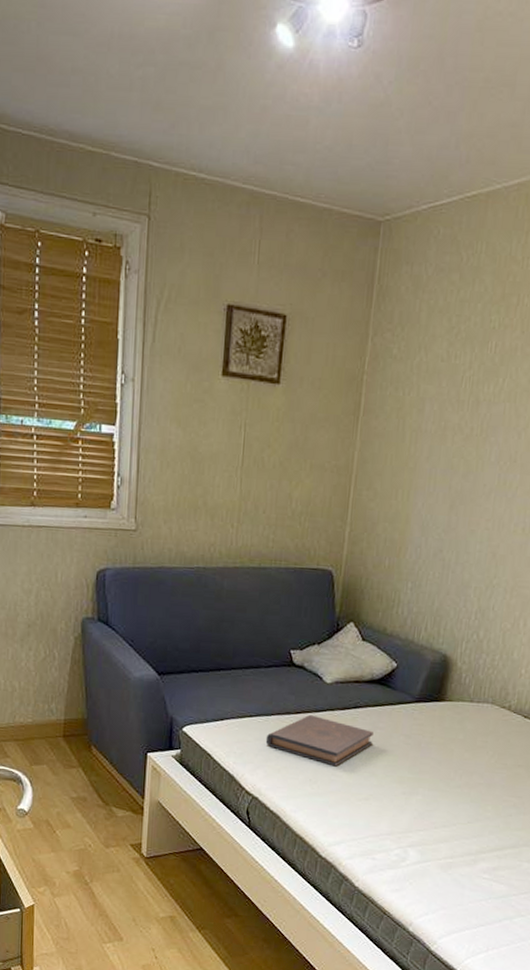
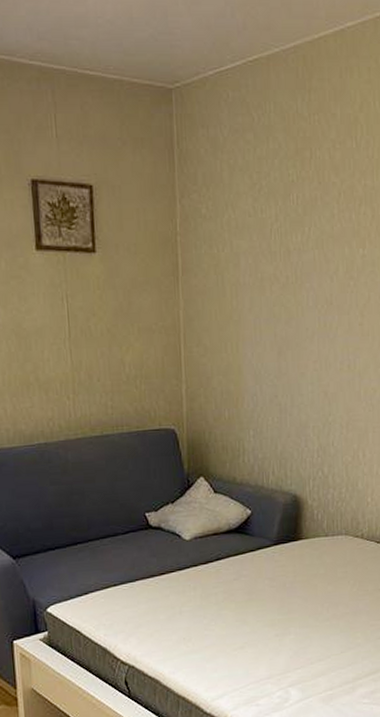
book: present [265,714,374,767] -> none [133,573,239,621]

